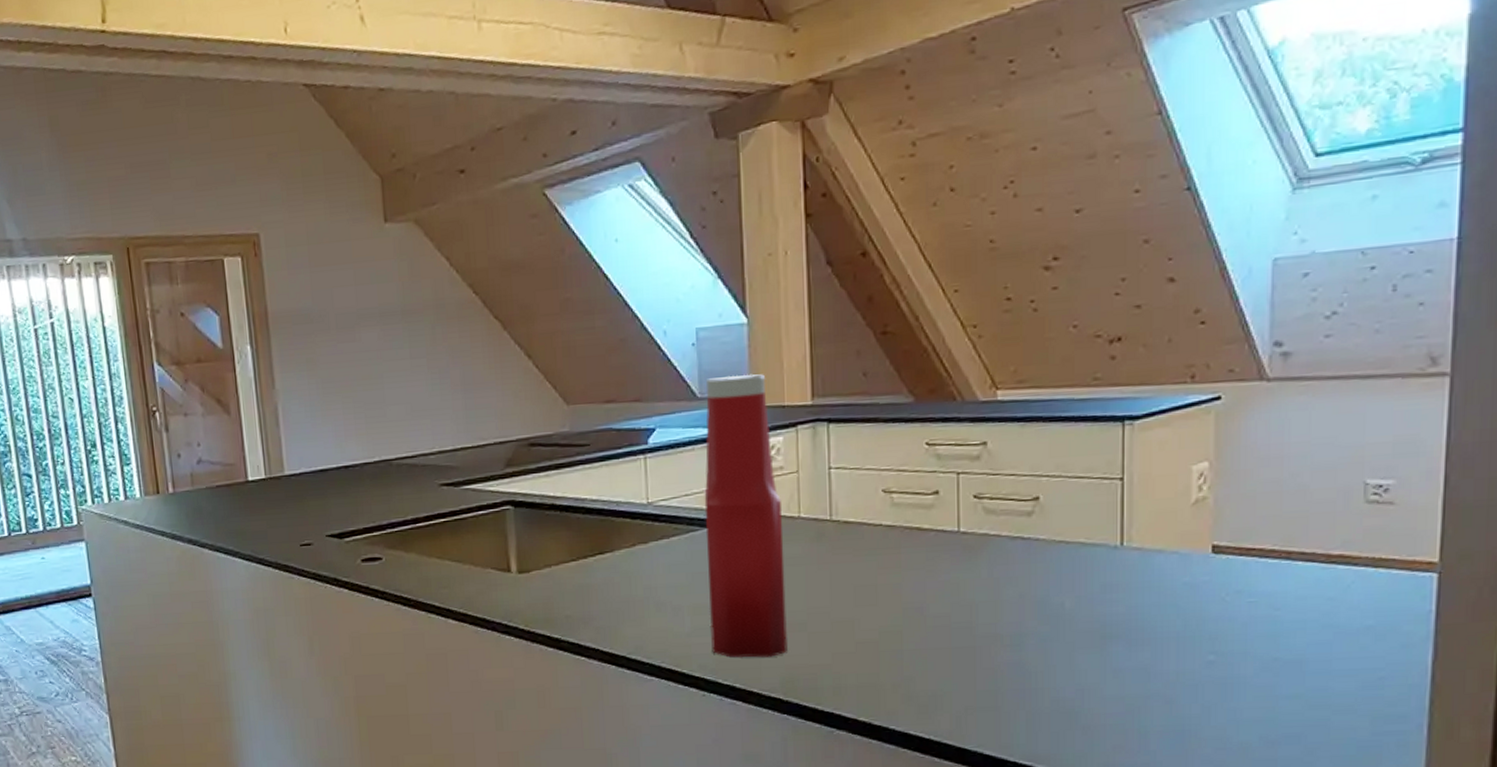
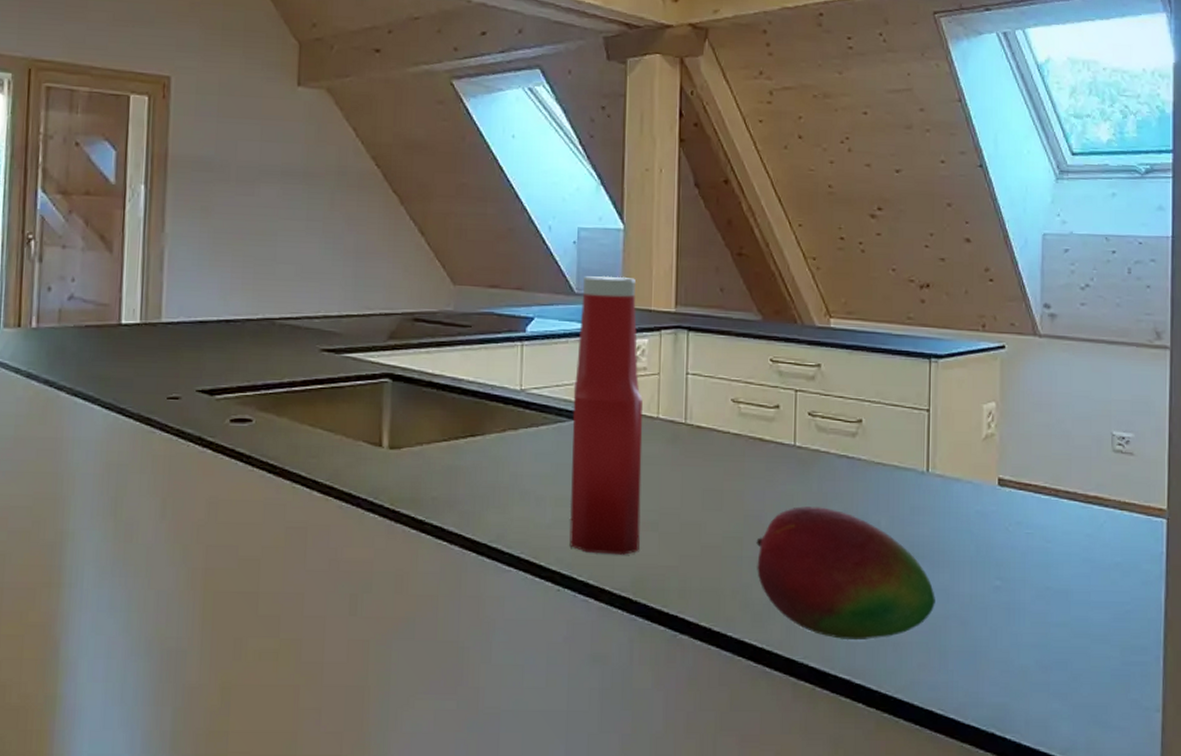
fruit: none [918,593,1133,727] -> present [756,506,935,641]

